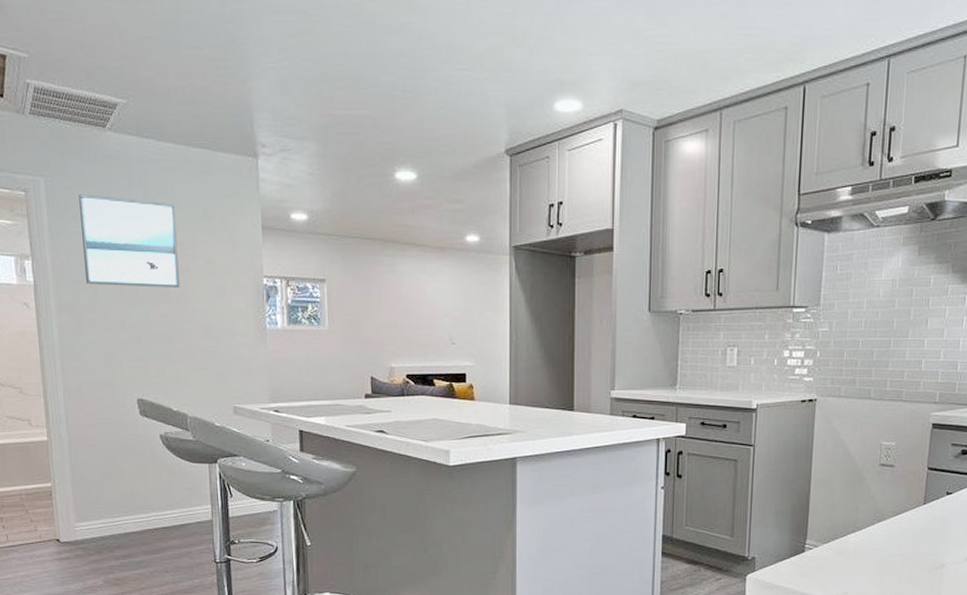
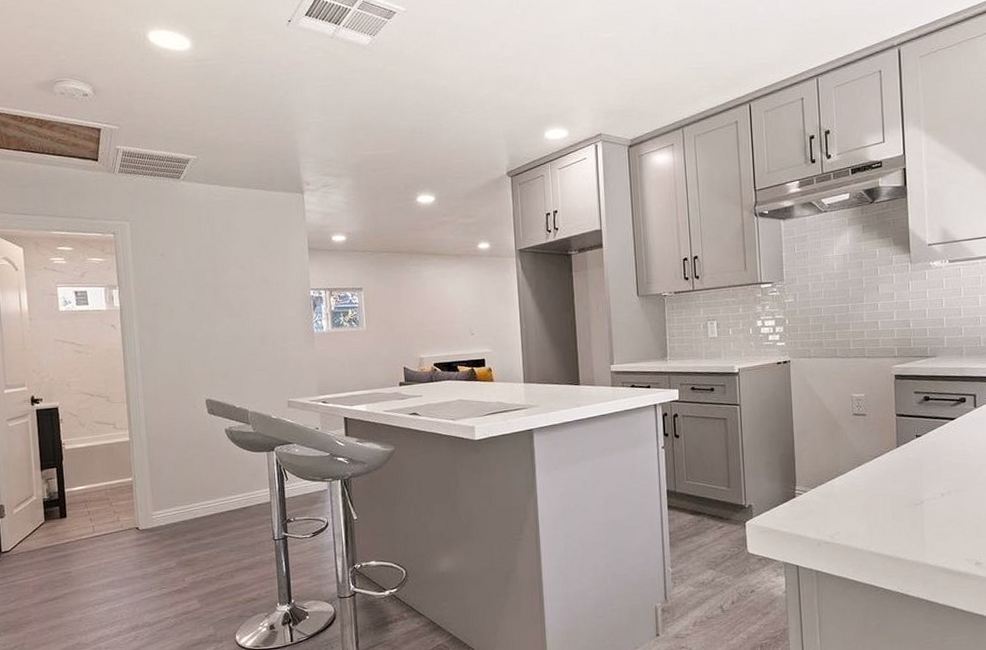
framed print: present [79,194,180,288] -> none [158,232,241,306]

